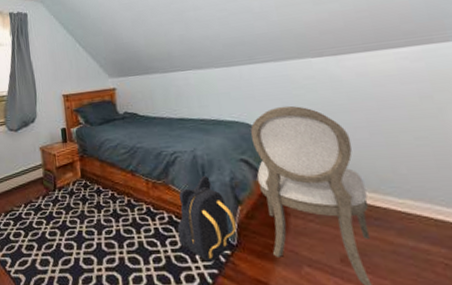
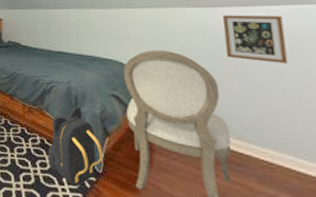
picture frame: none [349,57,419,109] -> present [222,15,289,63]

